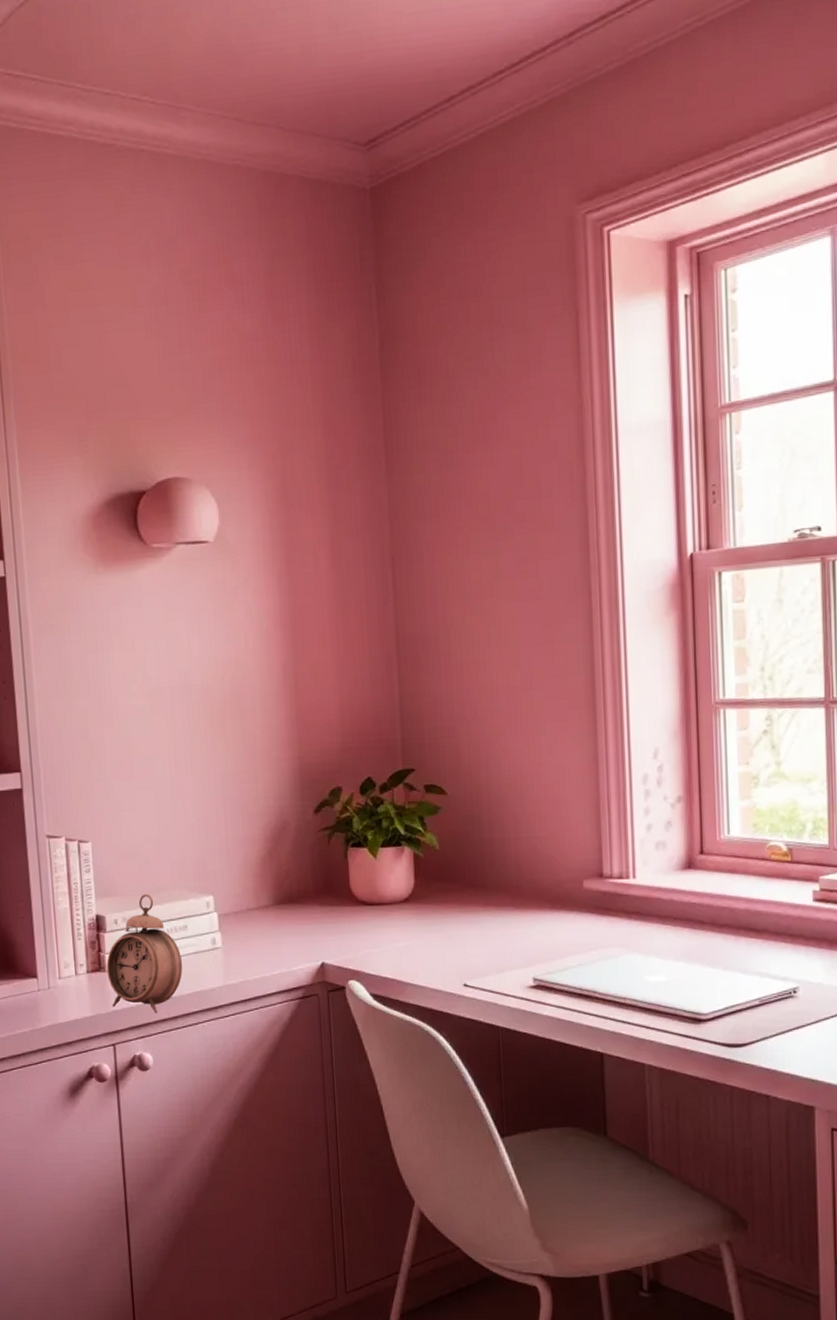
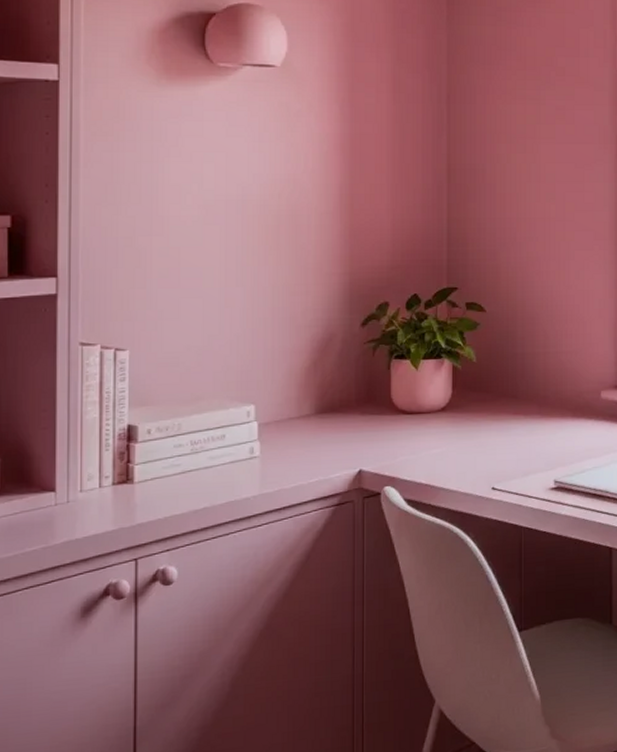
alarm clock: present [106,894,183,1013] -> none [135,404,218,525]

